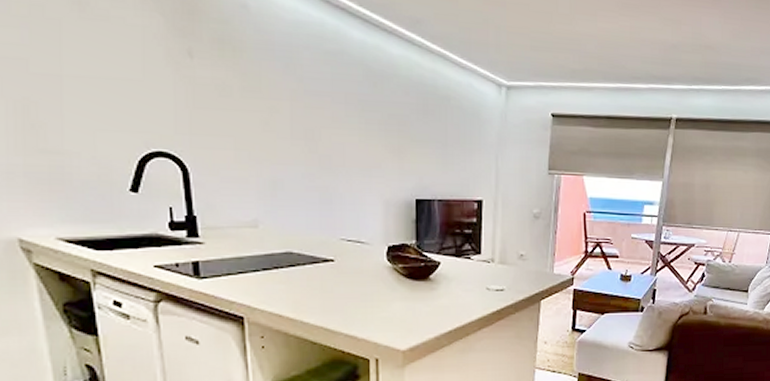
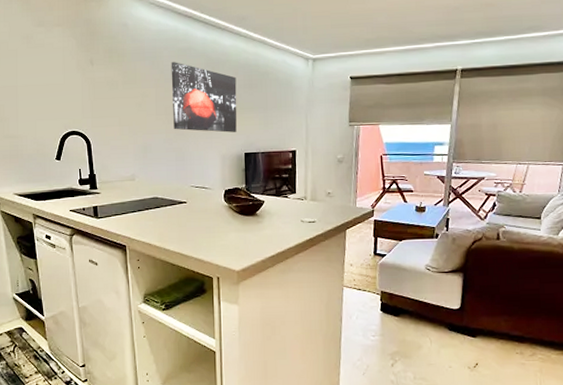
wall art: none [314,68,407,171] -> present [171,62,237,133]

